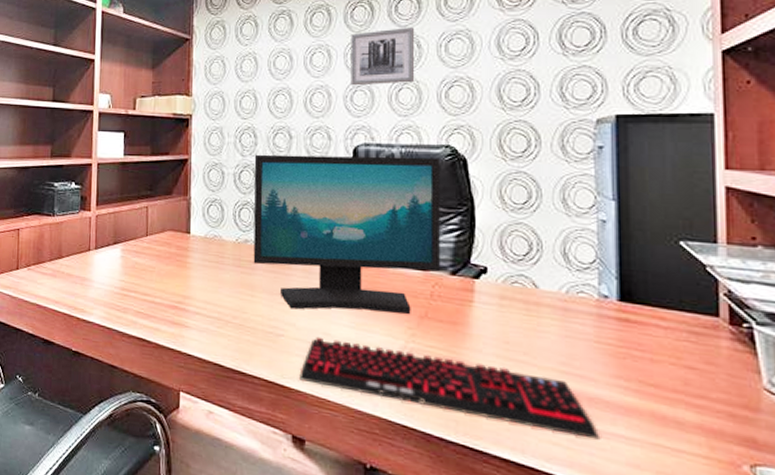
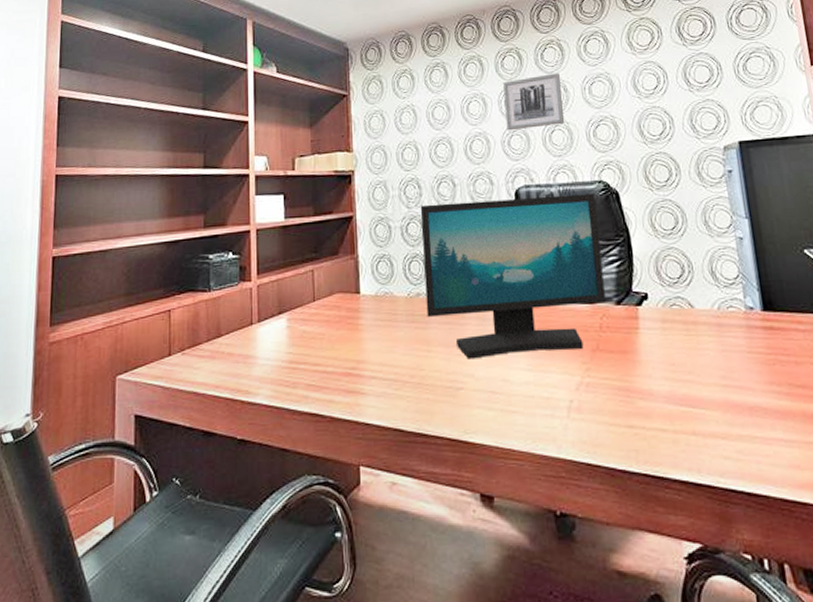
keyboard: present [299,336,601,440] -> none [482,384,764,447]

